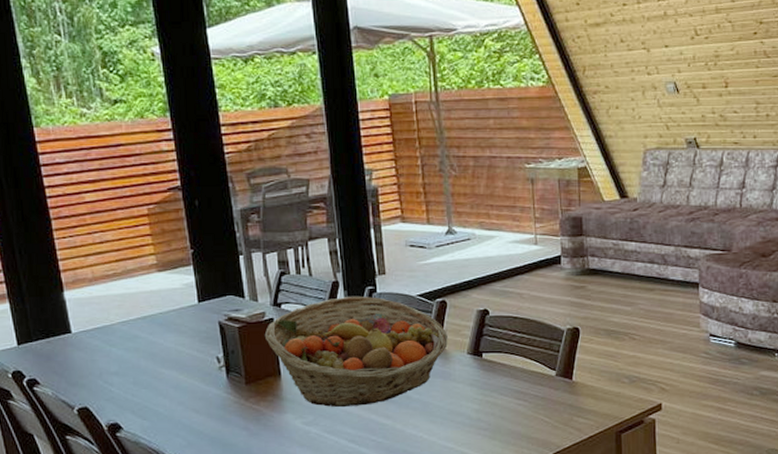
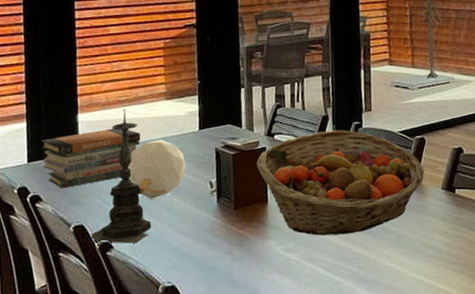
book stack: none [29,305,136,371] -> present [41,128,141,189]
candle holder: none [97,283,160,424] -> present [91,109,152,243]
decorative ball: none [118,314,190,377] -> present [118,139,186,199]

